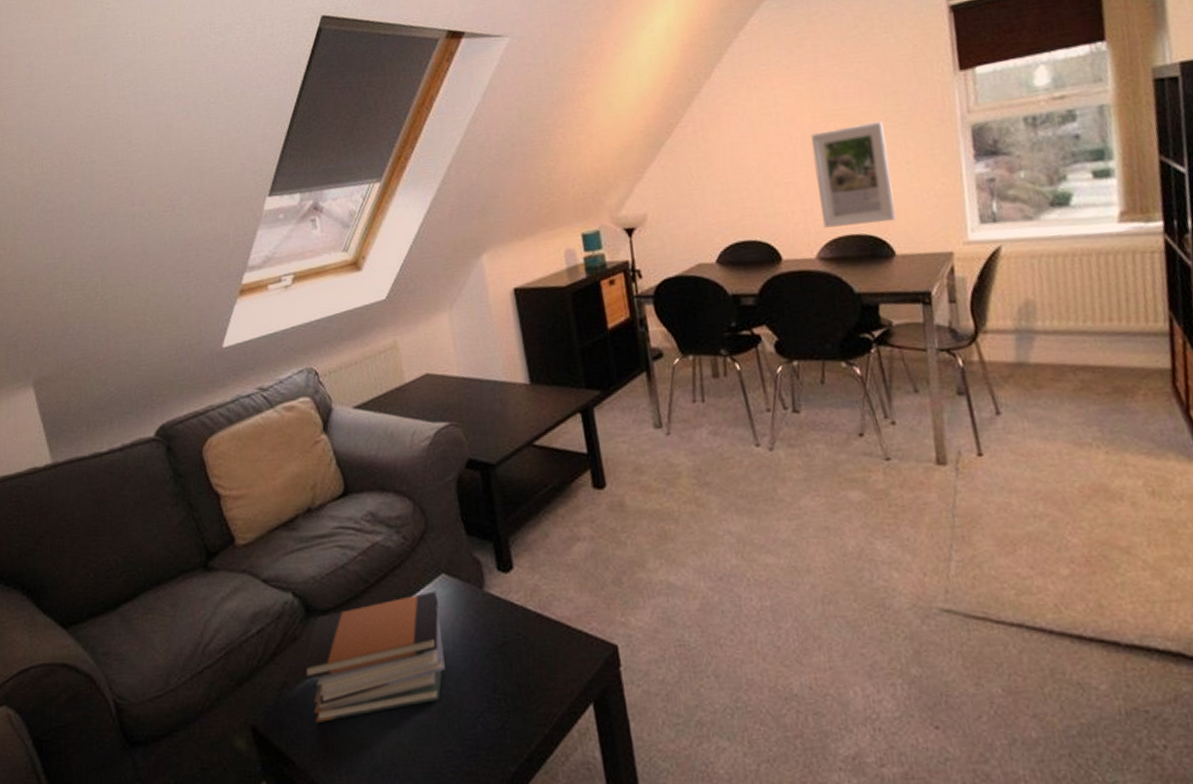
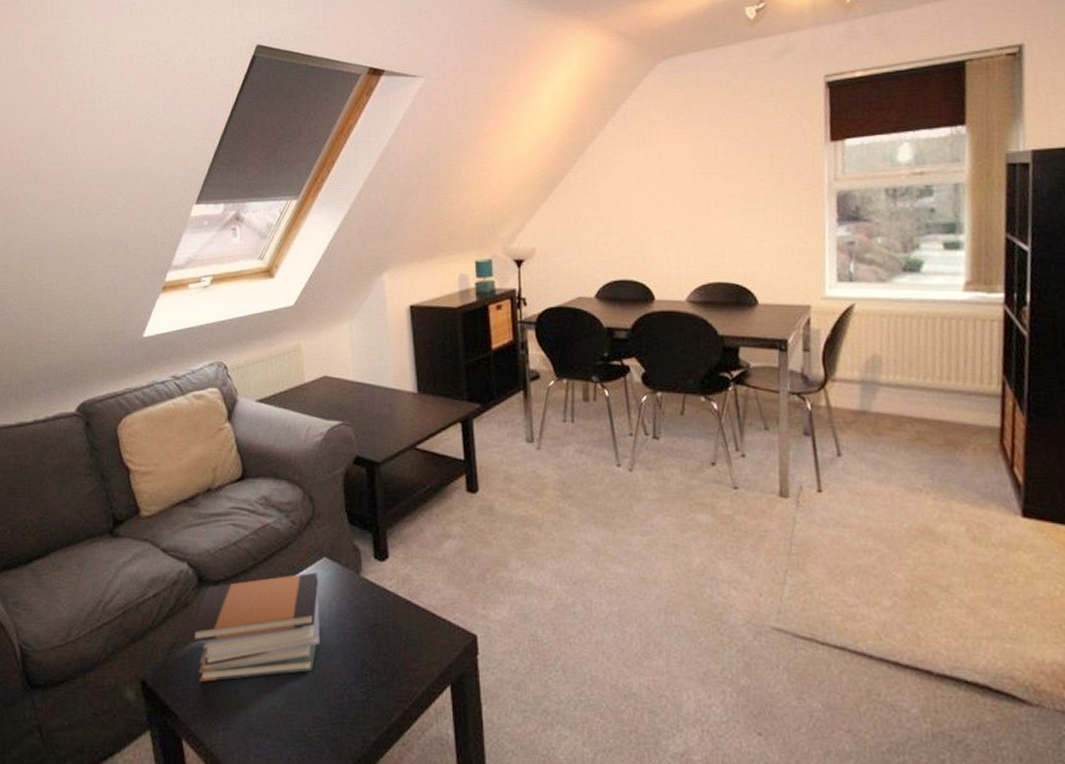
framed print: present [811,121,896,228] -> none [690,181,761,274]

